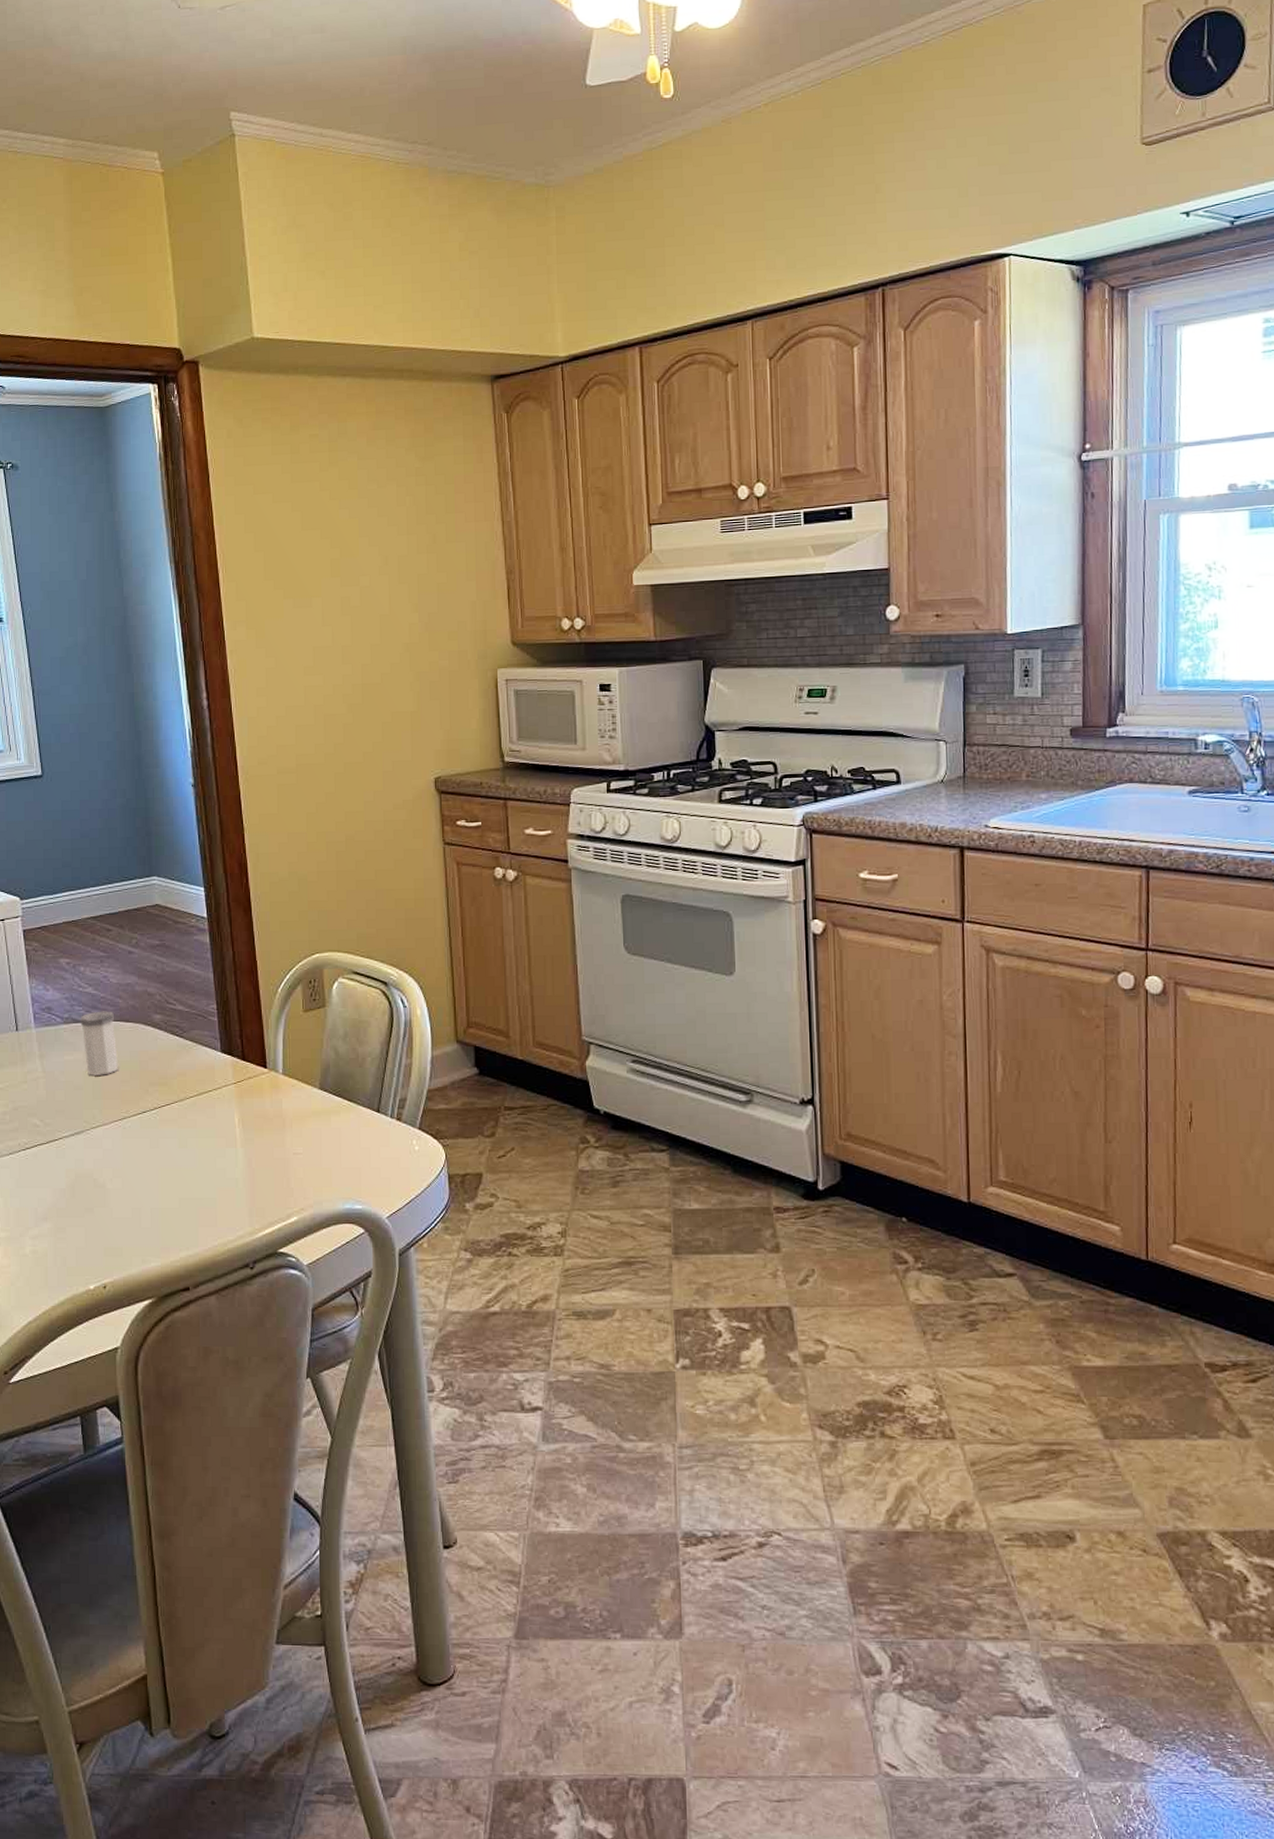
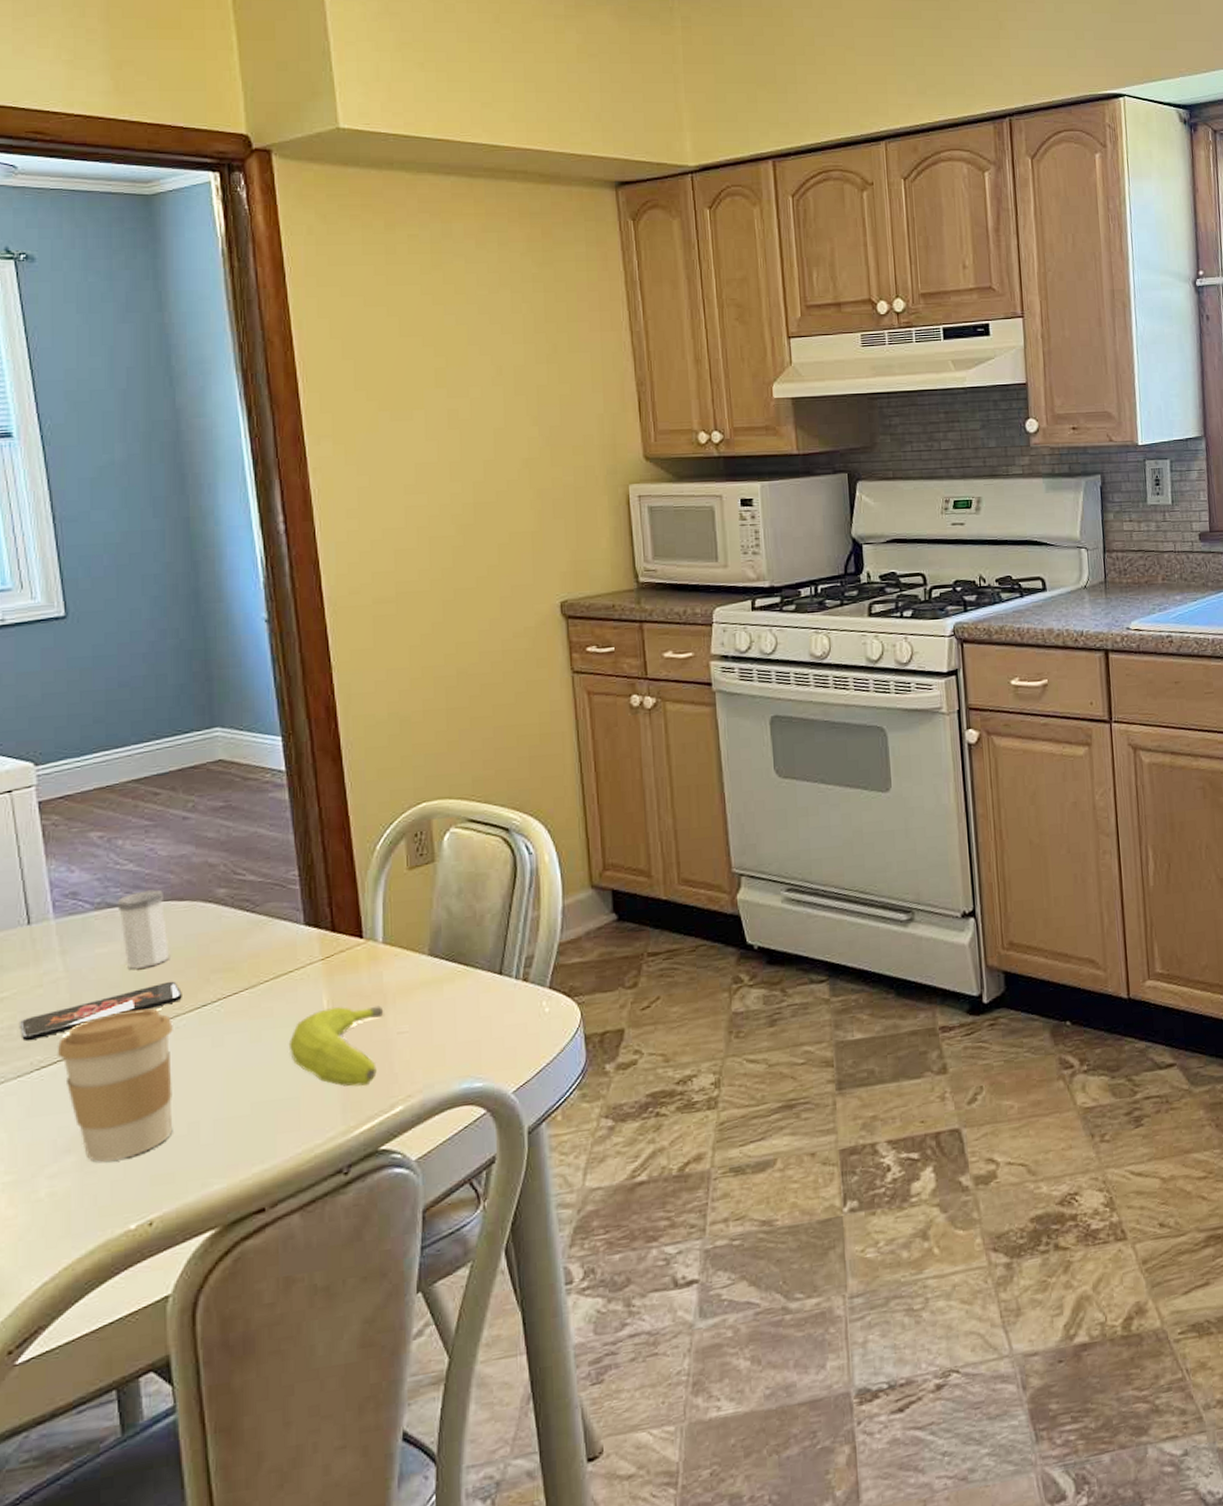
smartphone: none [10,1089,128,1126] -> present [19,981,182,1042]
coffee cup: none [37,1110,121,1231] -> present [57,1008,173,1162]
fruit: none [208,1125,283,1195] -> present [288,1005,384,1086]

